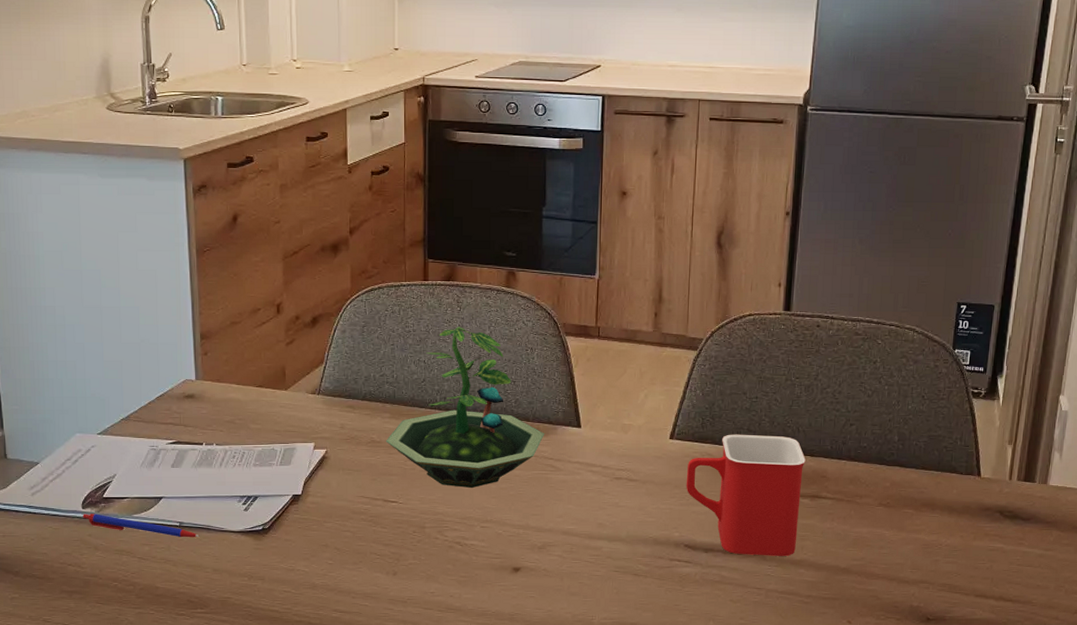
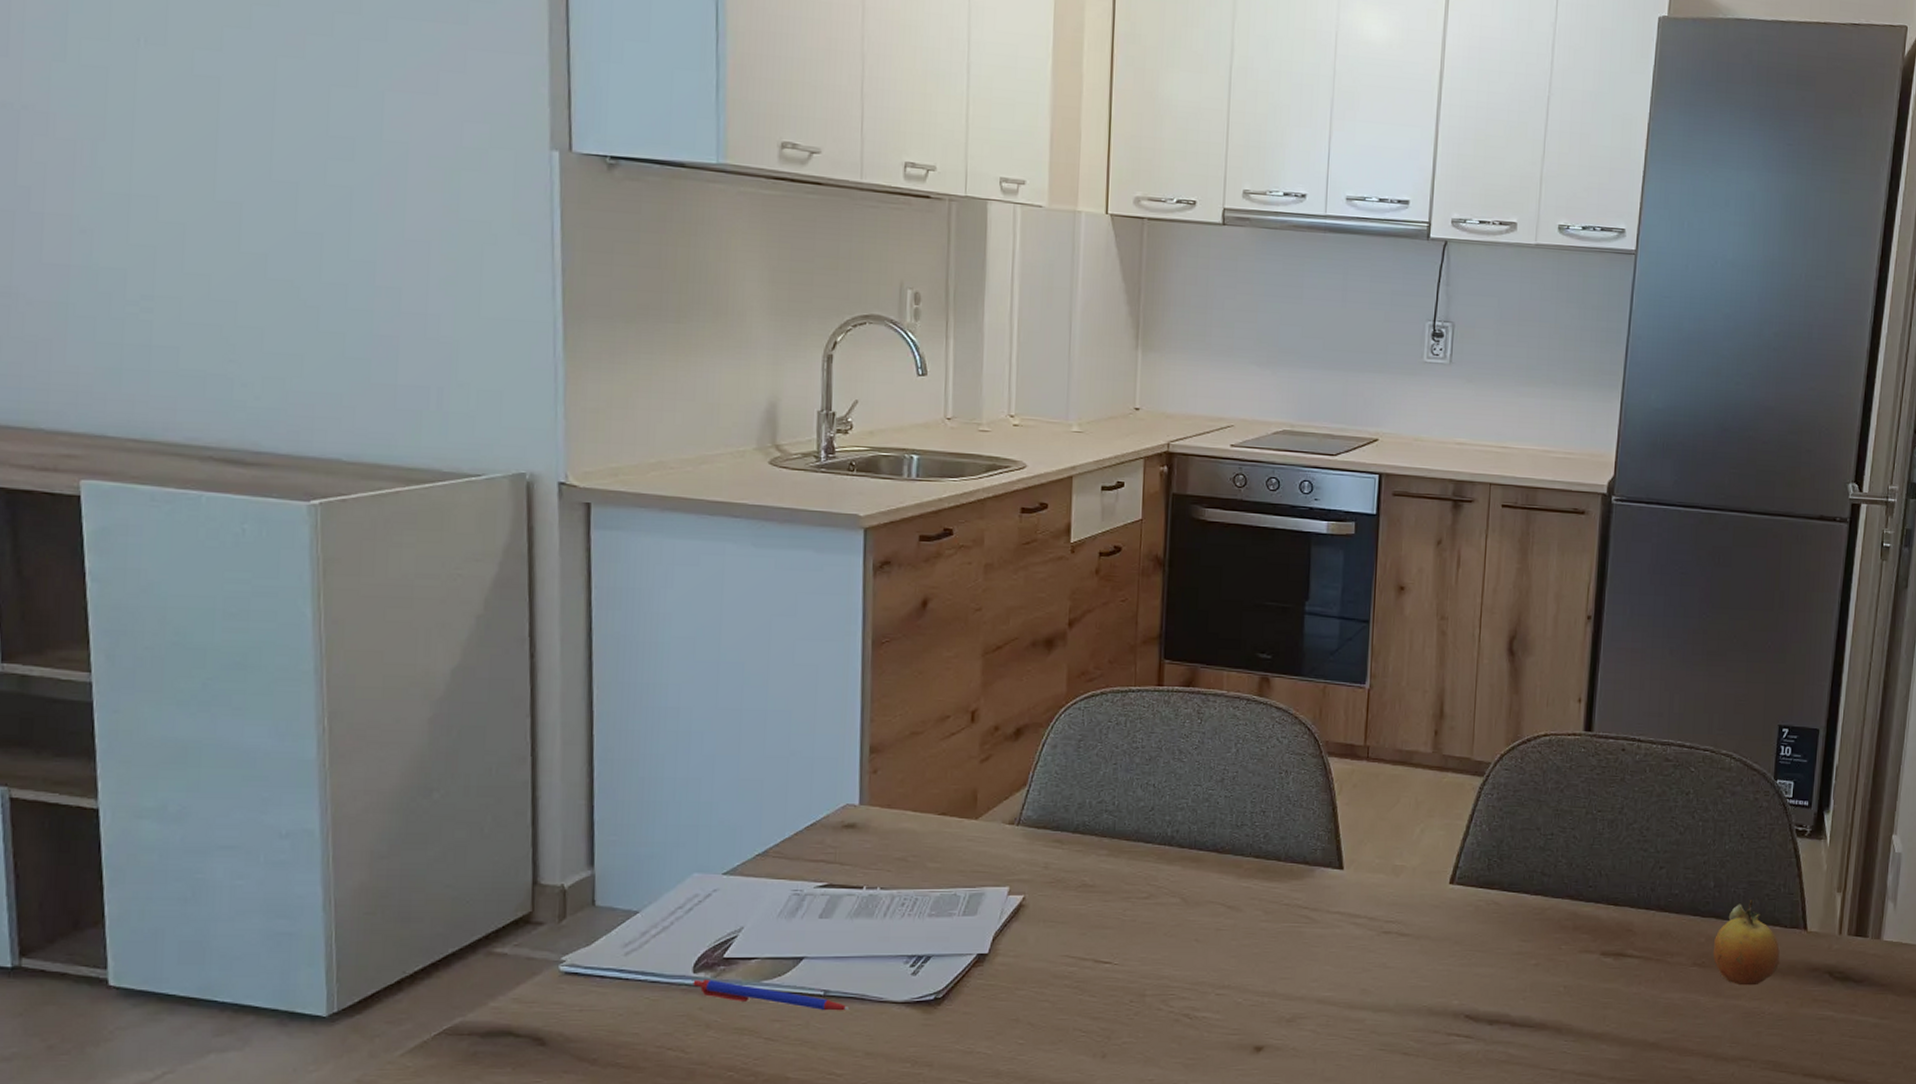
terrarium: present [385,327,545,488] -> none [1100,743,1300,944]
mug: present [686,434,806,556] -> none [1468,878,1609,1029]
fruit: none [896,451,956,522] -> present [1712,900,1780,986]

